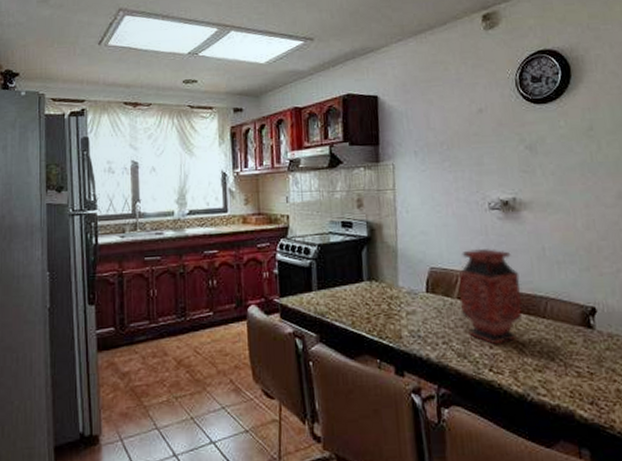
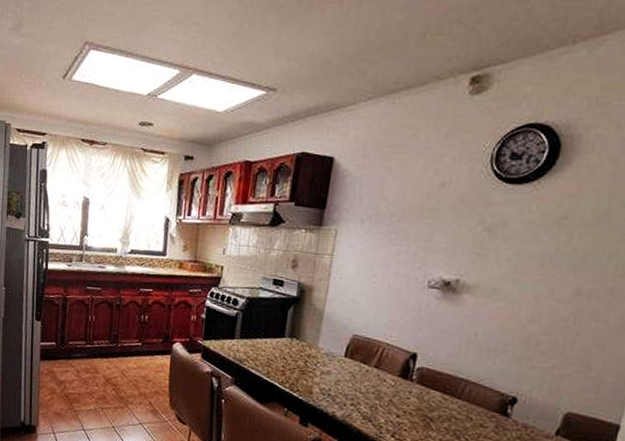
vase: present [459,248,522,345] -> none [376,323,444,415]

